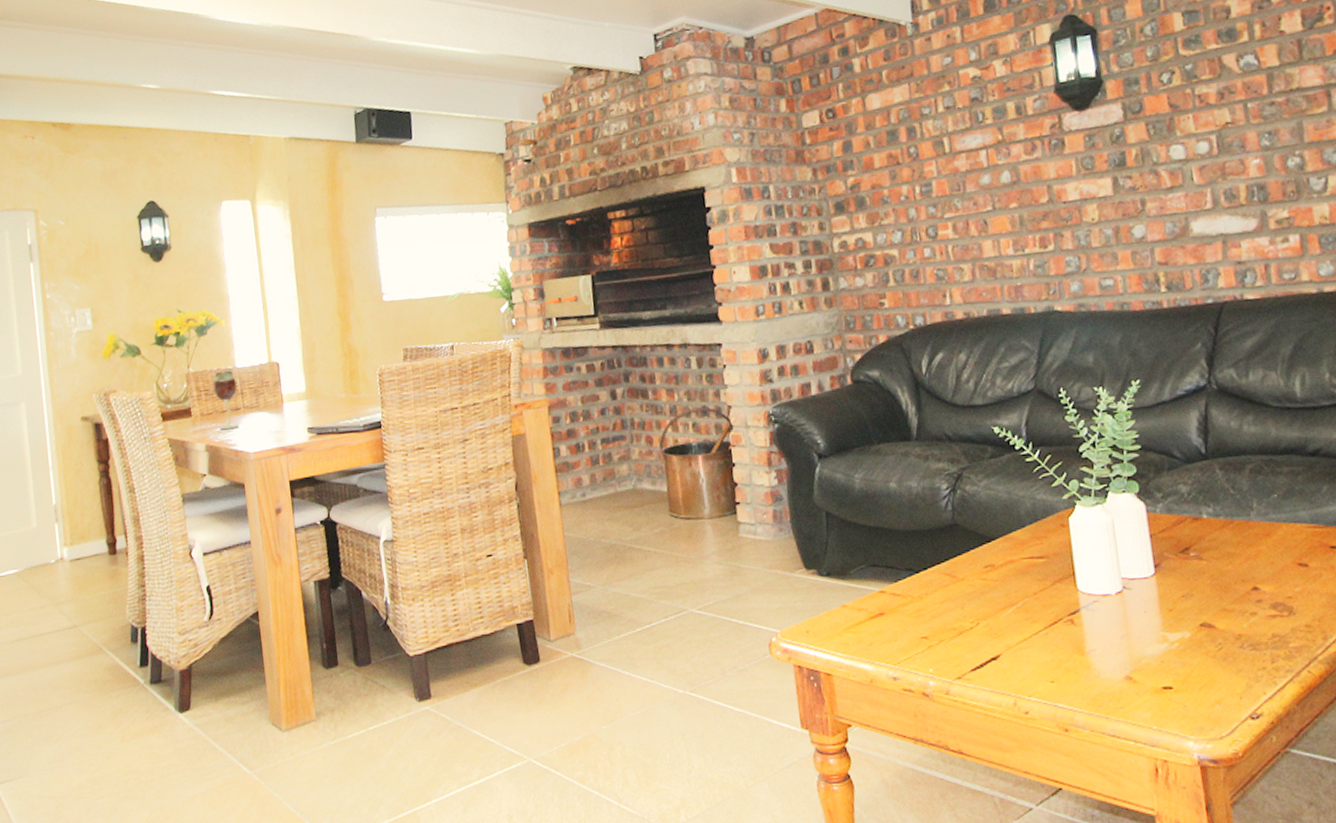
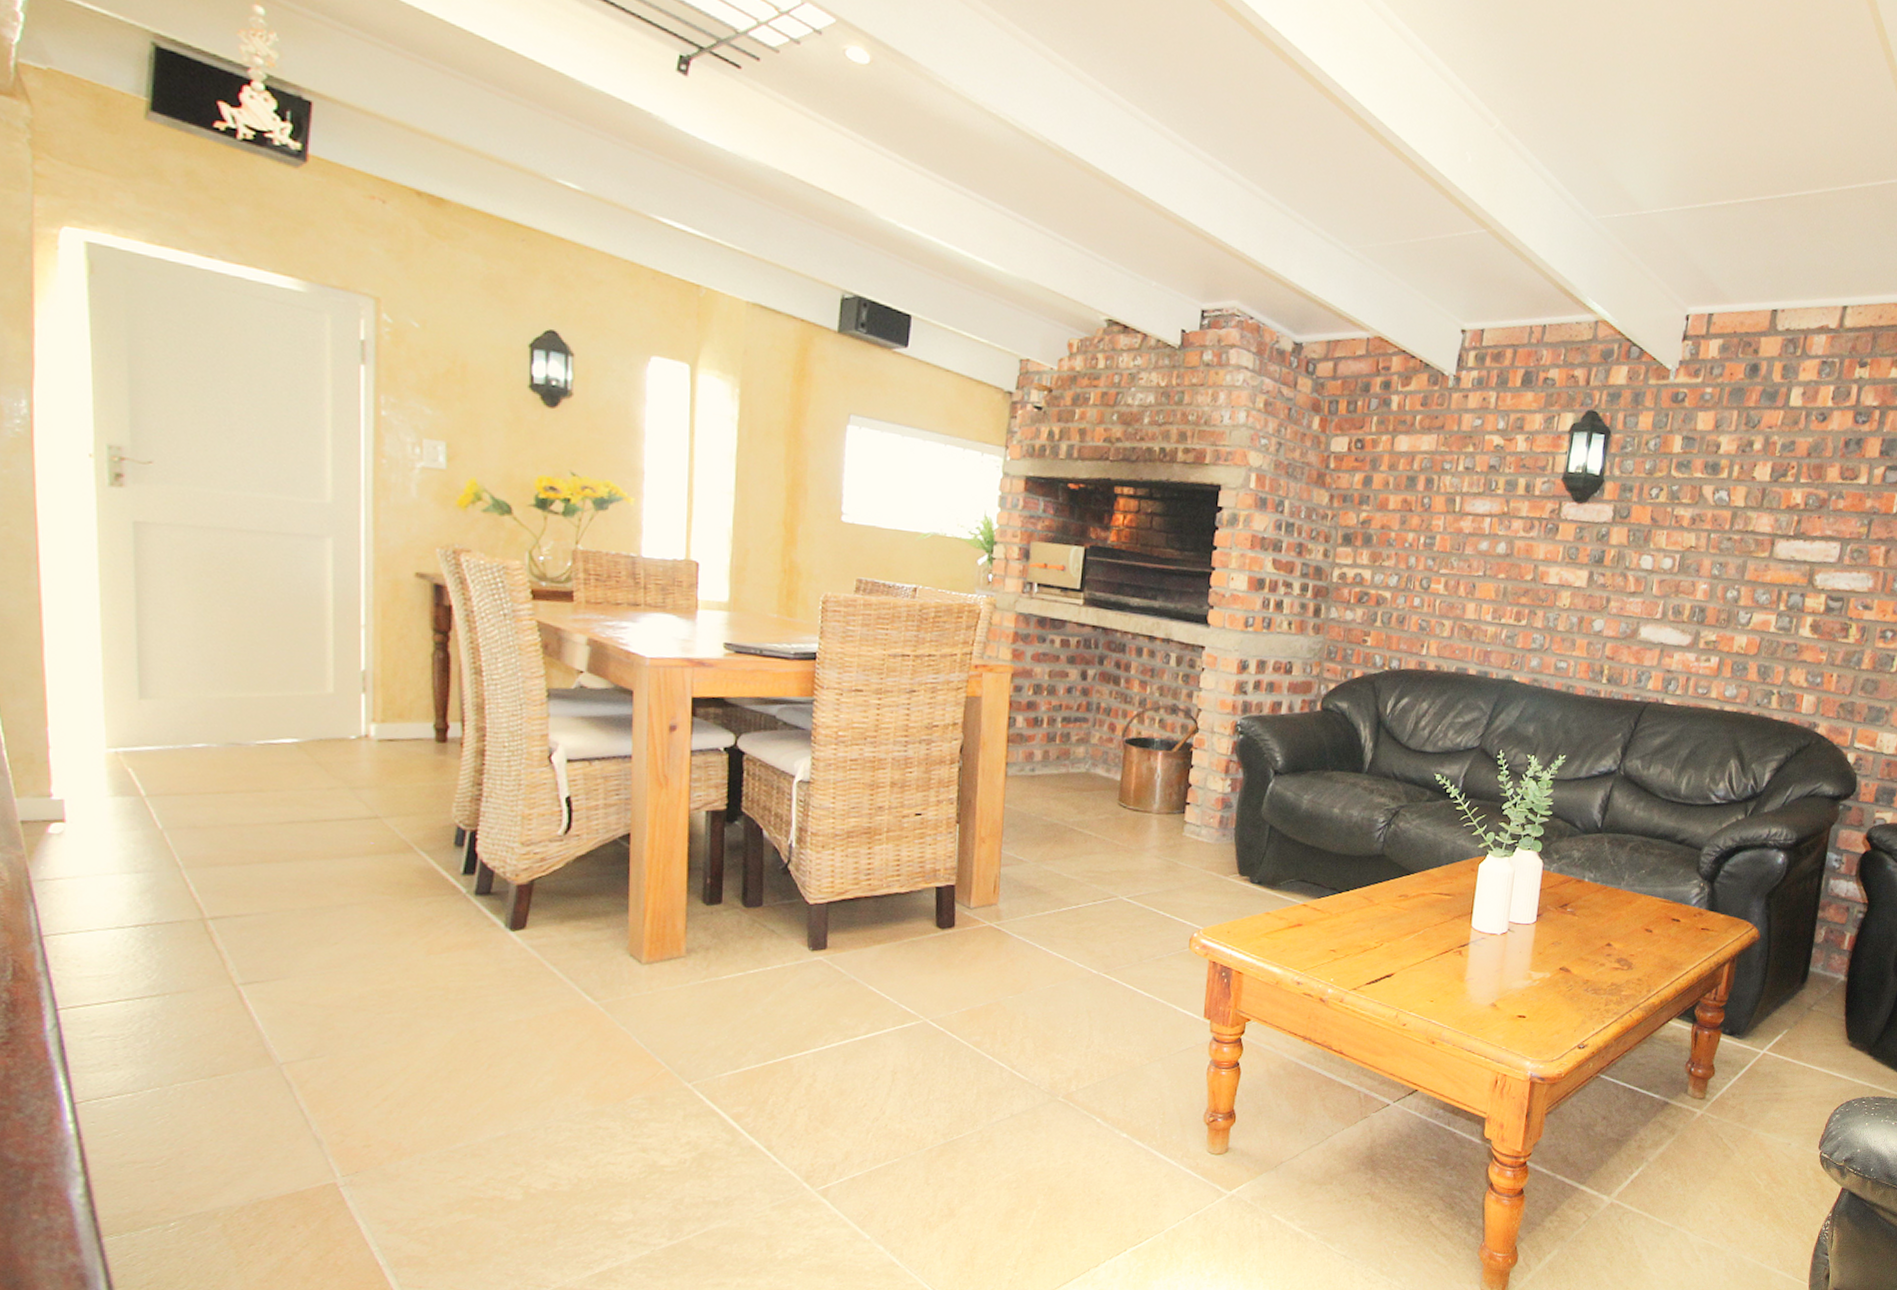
wineglass: present [213,371,240,430] -> none [607,557,641,627]

